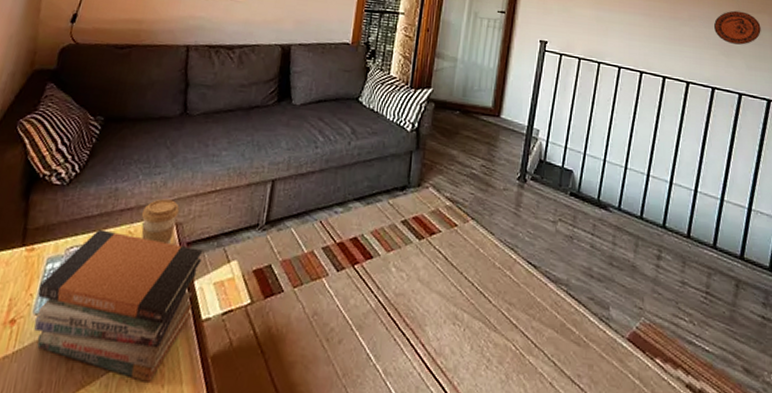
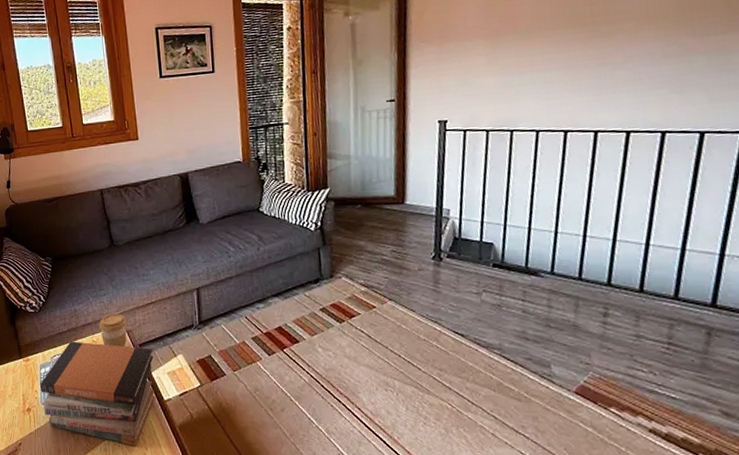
decorative plate: present [714,10,761,45] -> none [660,36,729,78]

